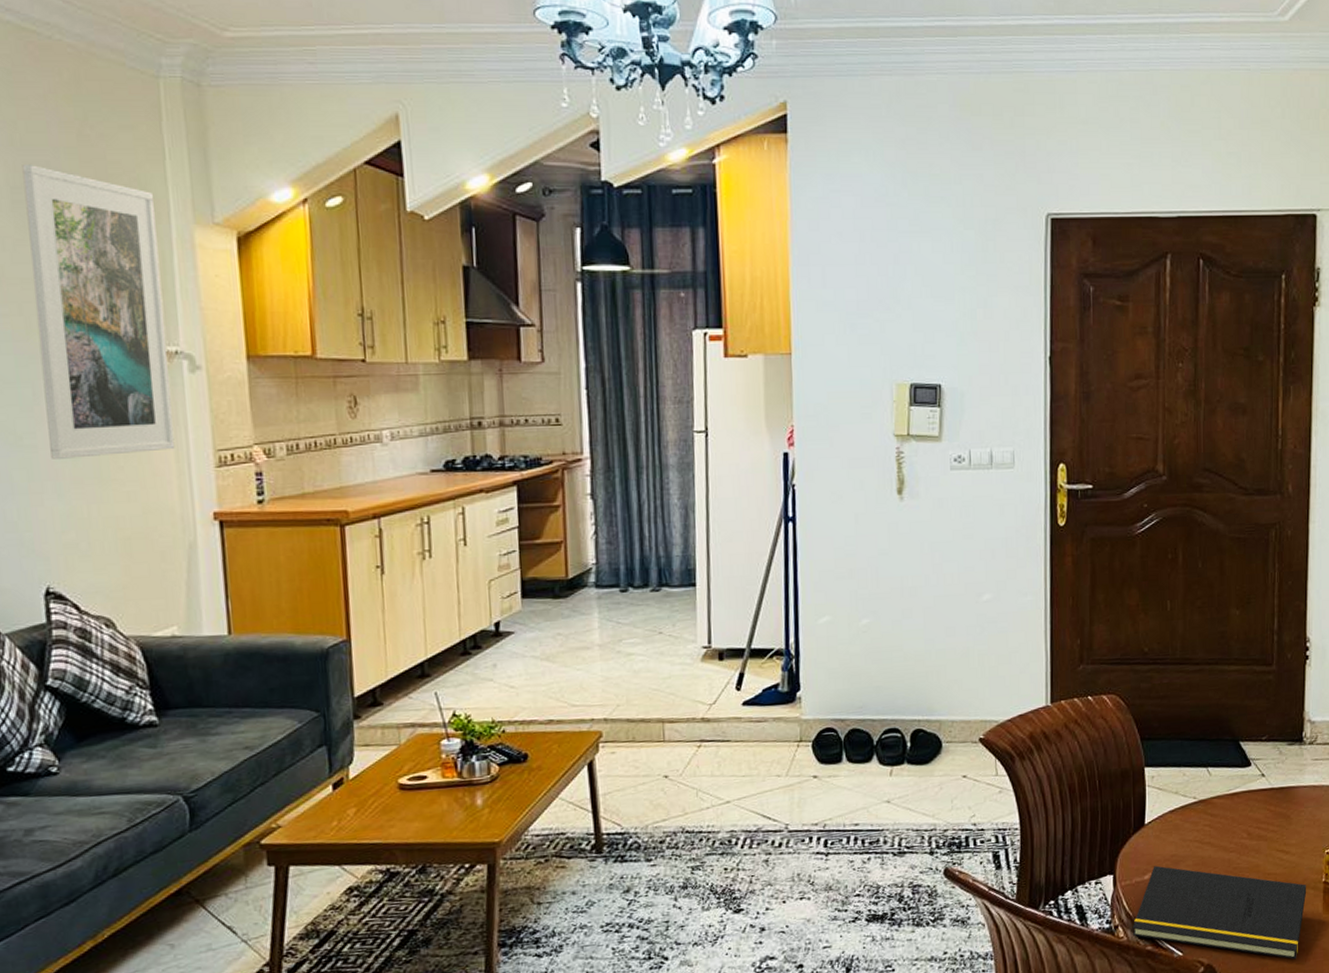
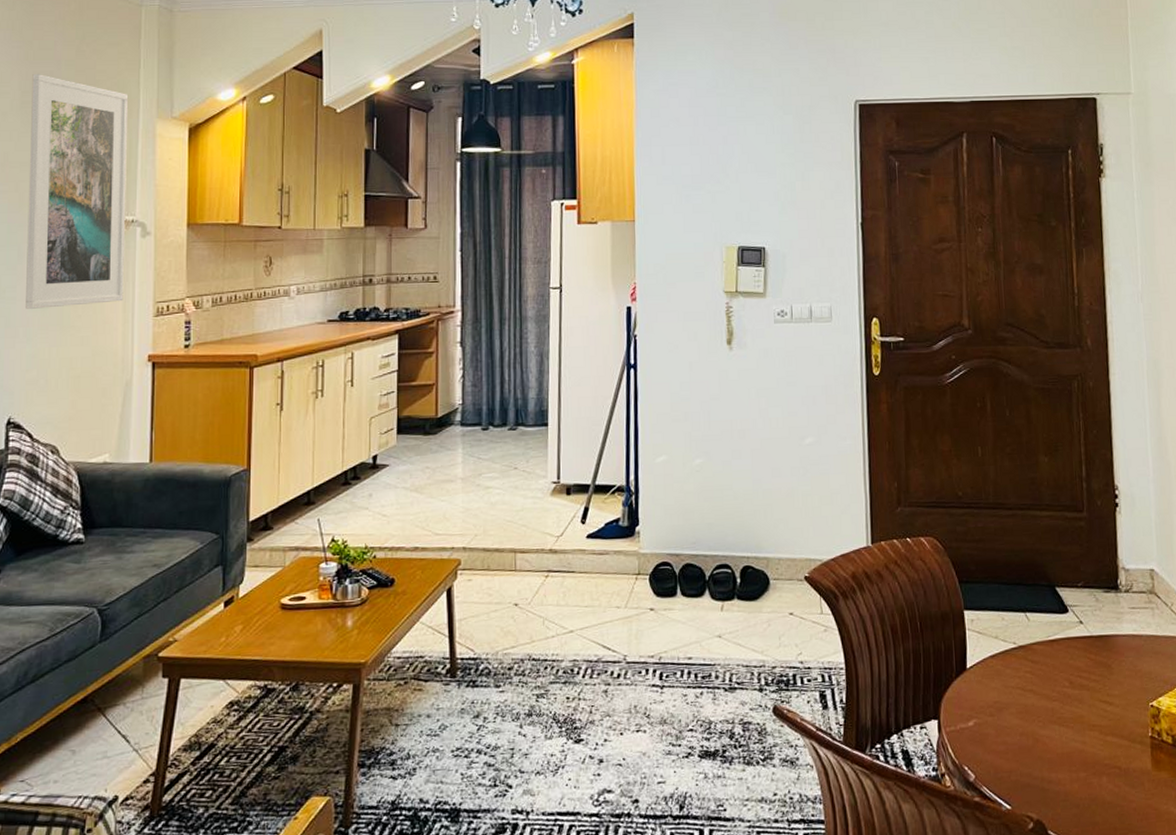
notepad: present [1132,865,1307,960] -> none [958,712,1134,820]

